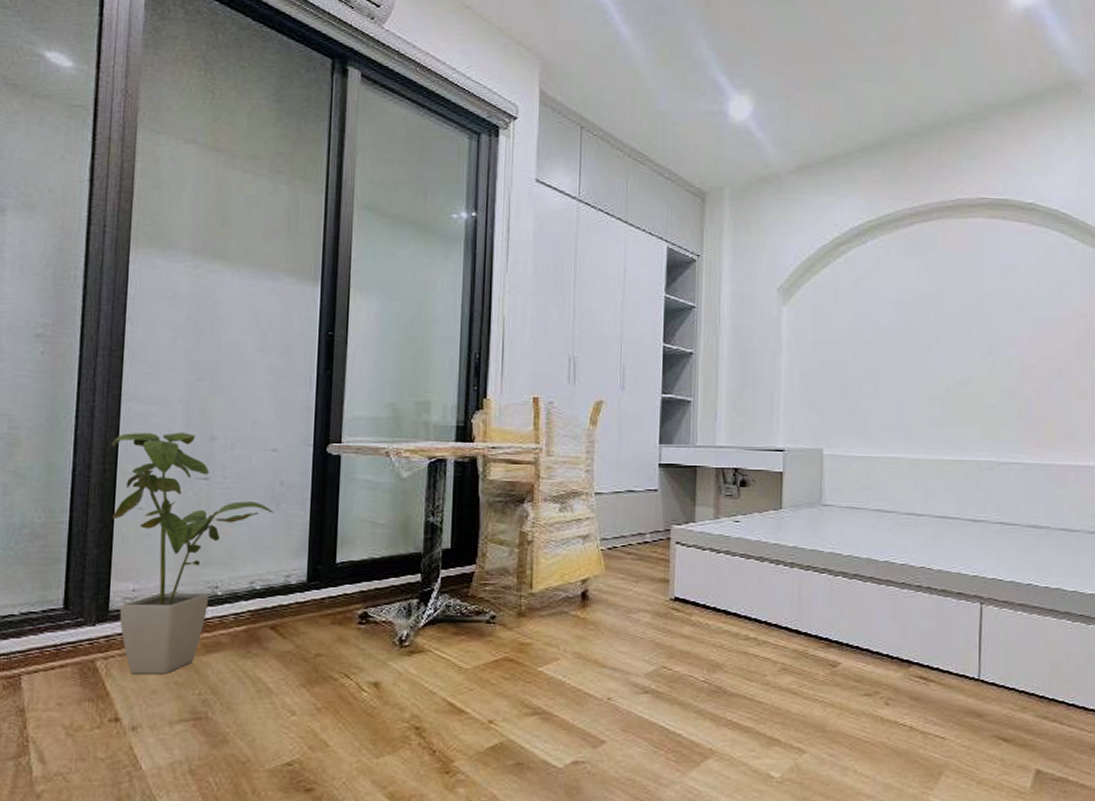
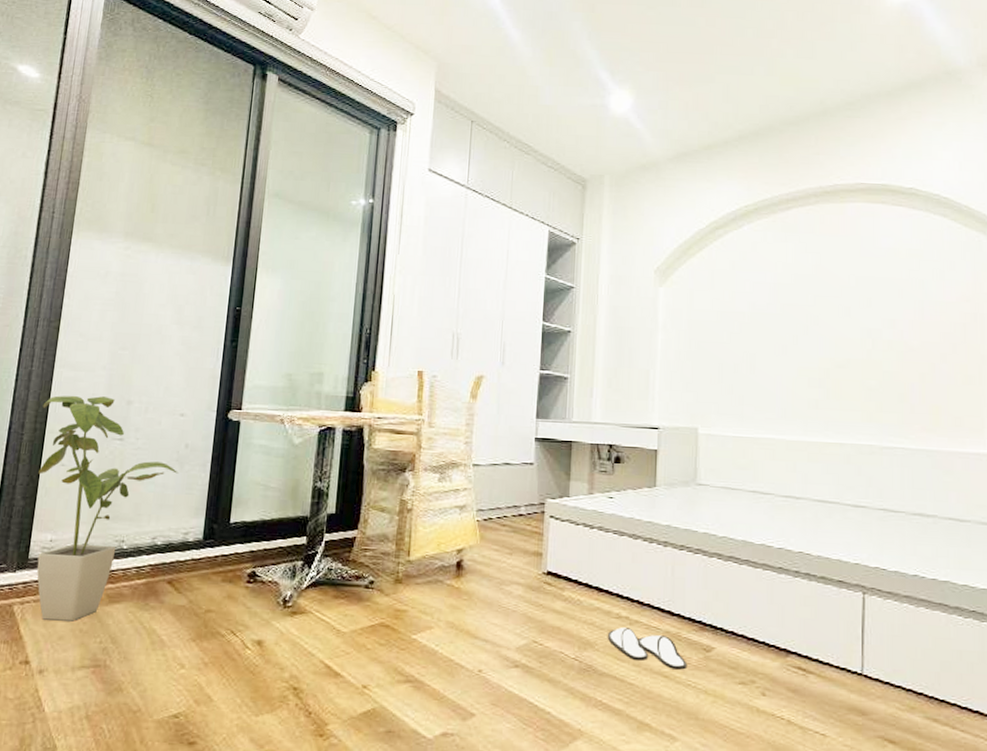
slippers: none [737,648,813,686] -> present [608,627,686,670]

